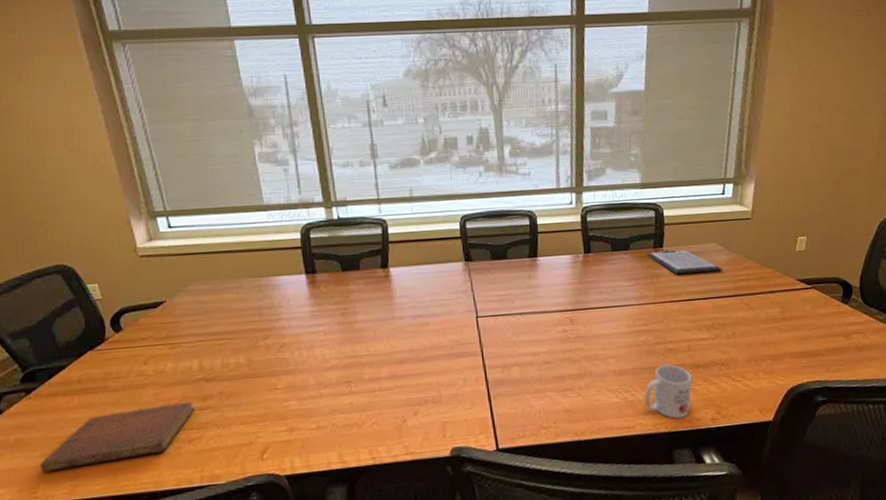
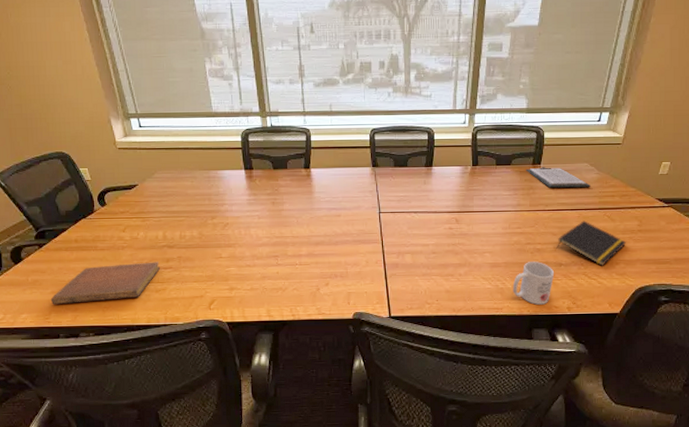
notepad: none [690,310,770,364] -> present [556,220,626,266]

